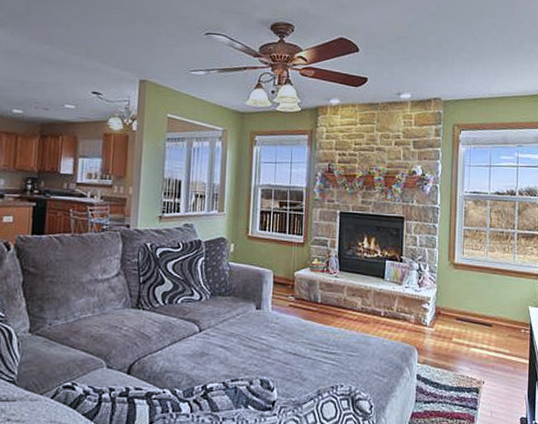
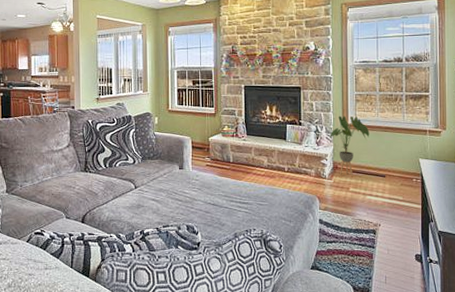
house plant: none [433,253,477,326] -> present [330,115,370,177]

